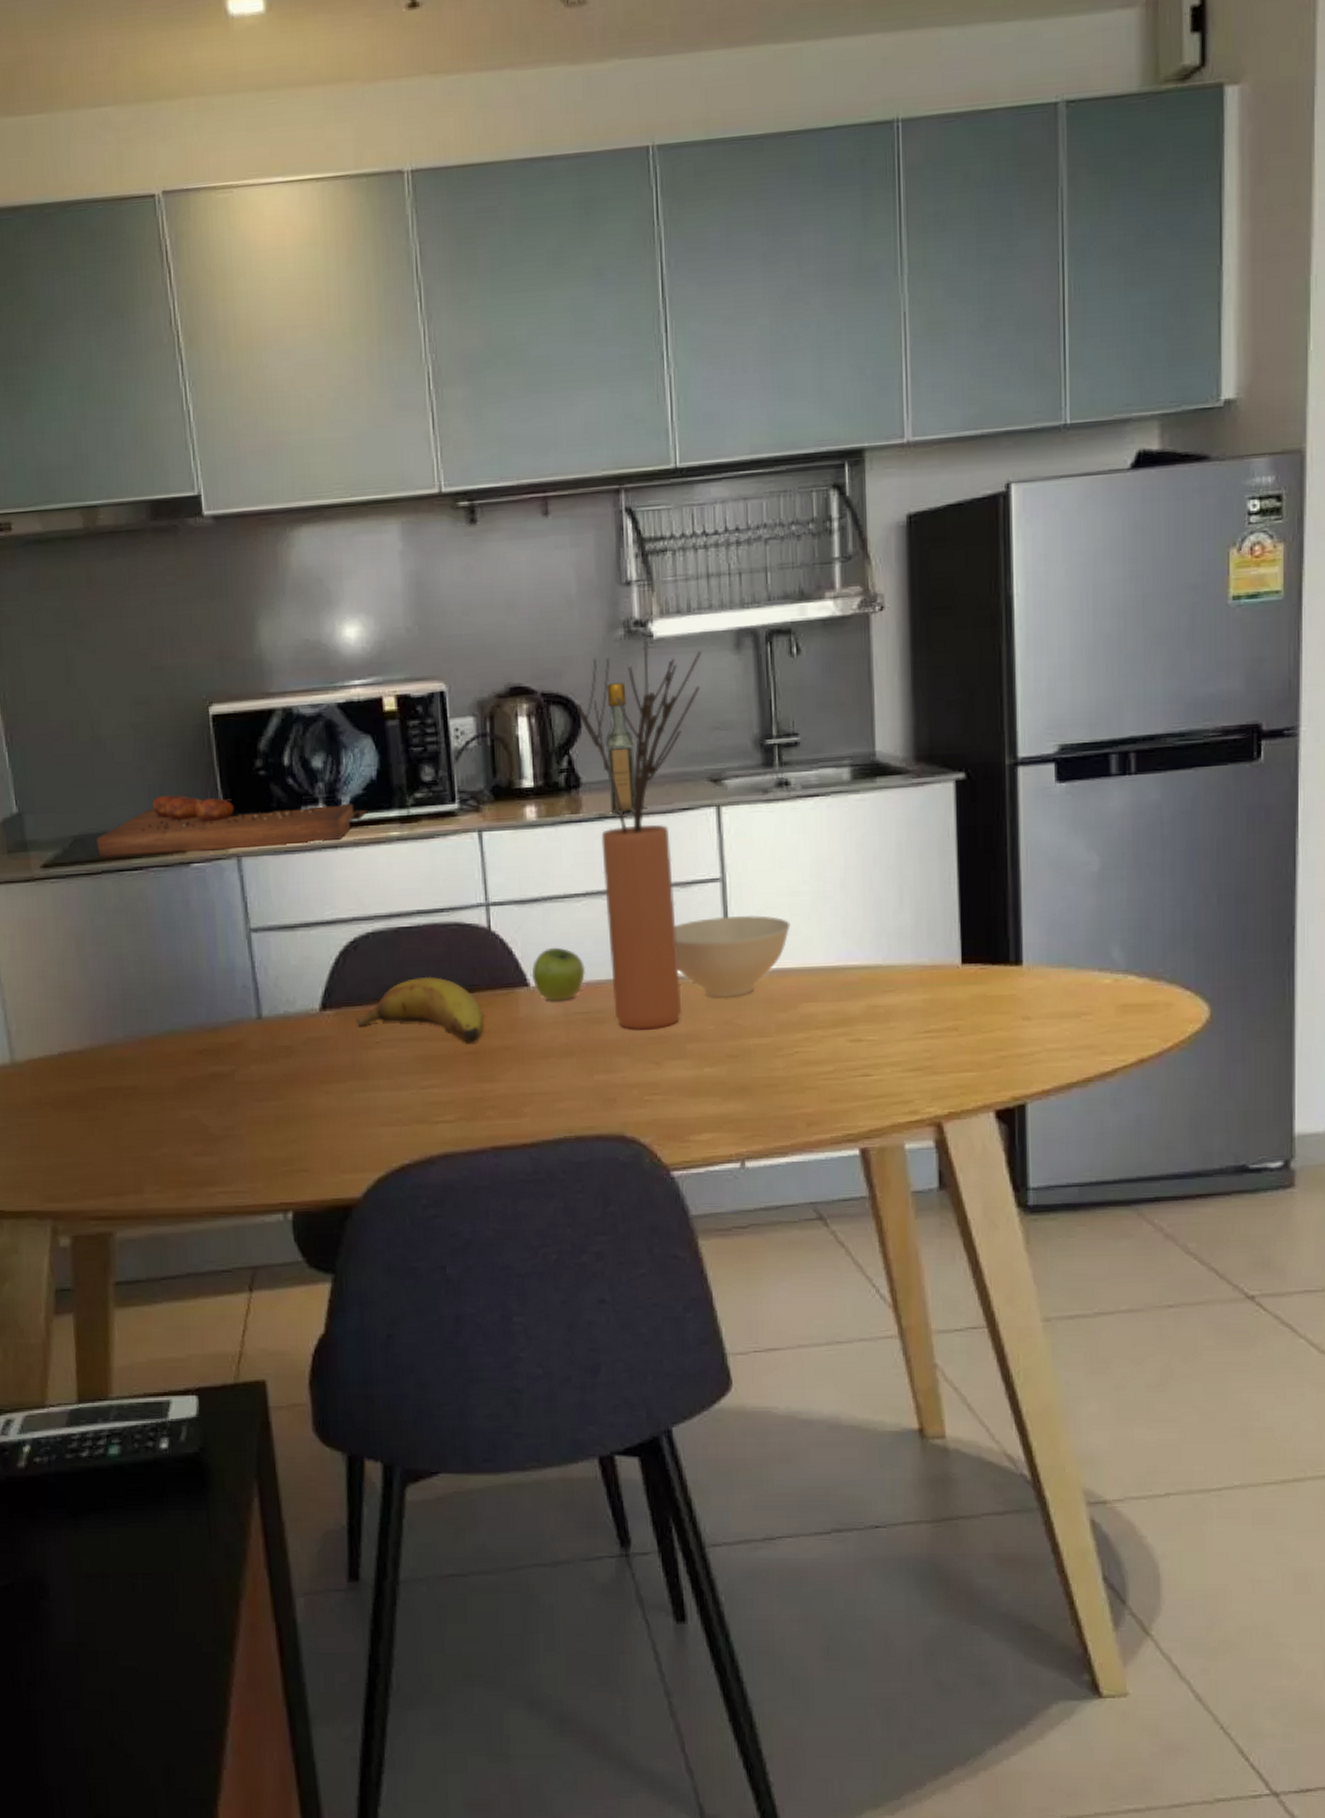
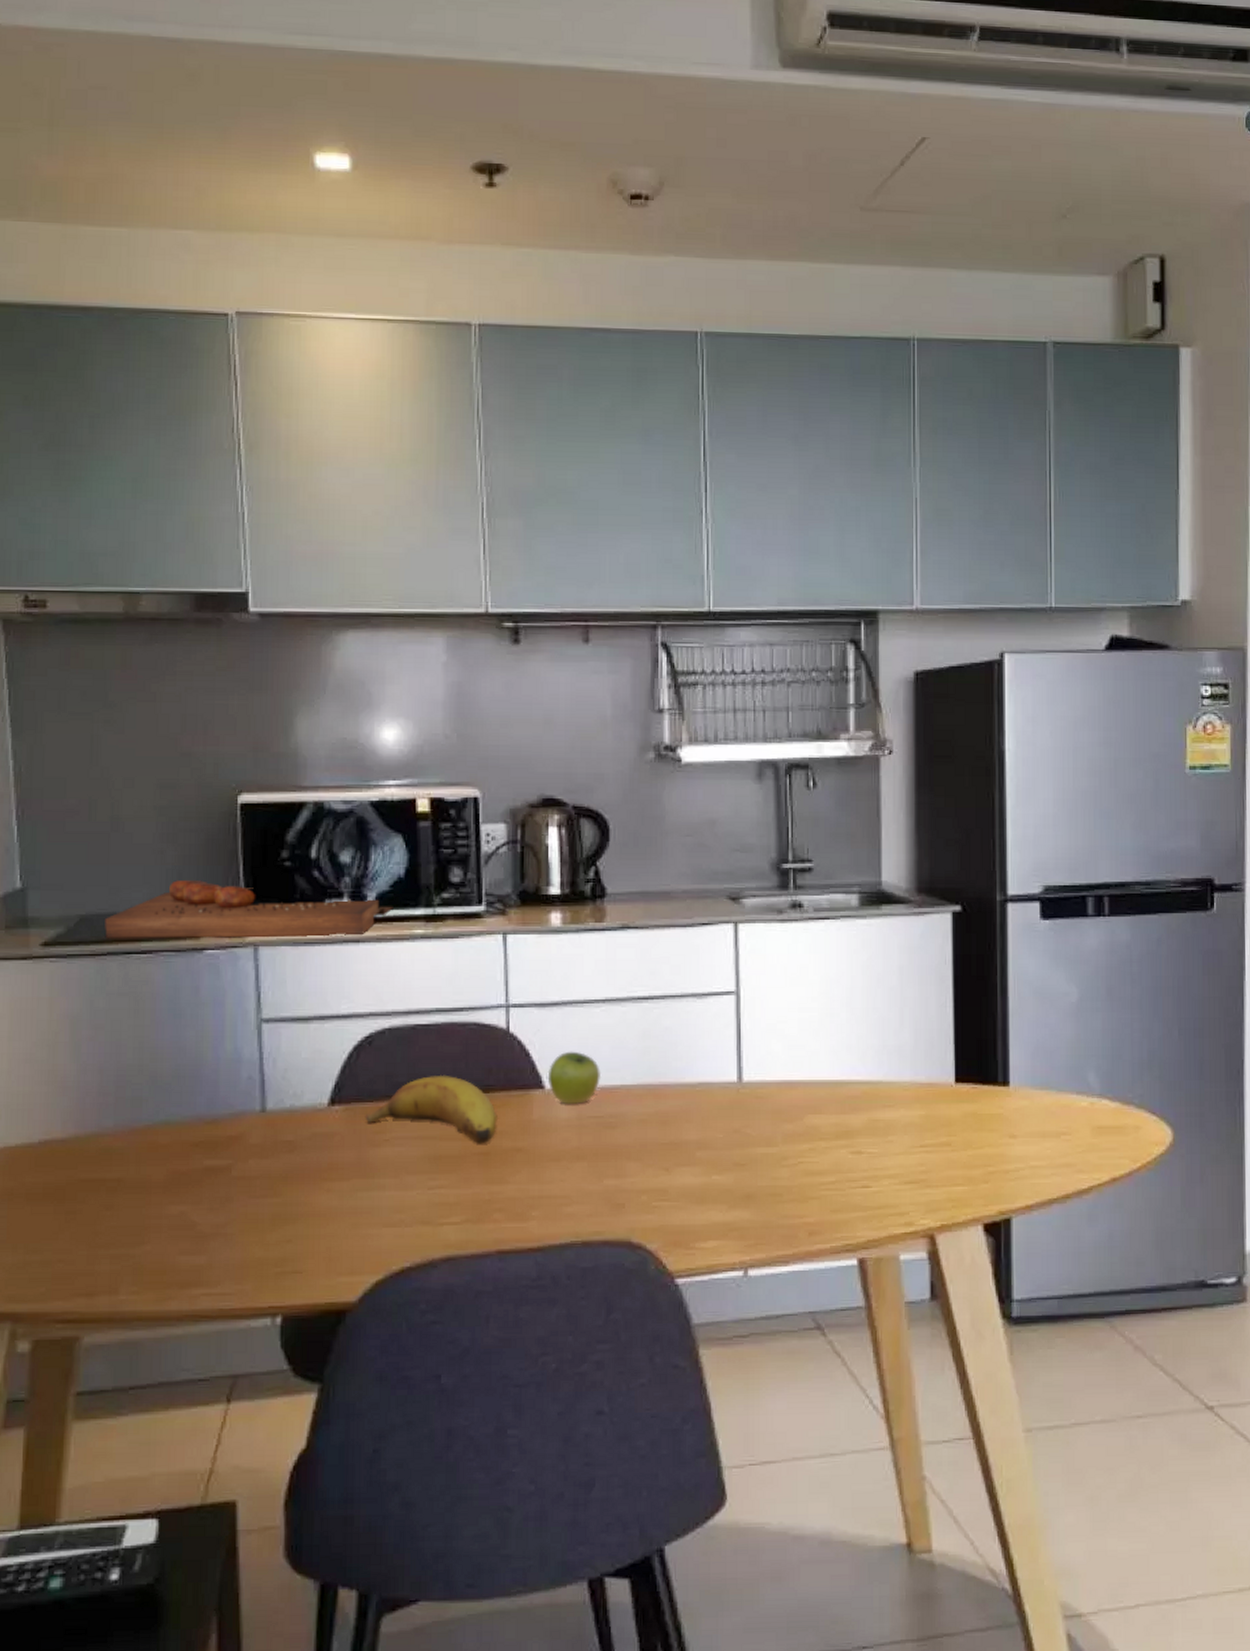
vase: present [576,640,701,1030] -> none [605,764,726,1136]
bottle: present [604,681,636,816] -> none [630,801,660,927]
bowl: present [675,914,791,998] -> none [690,1027,799,1107]

